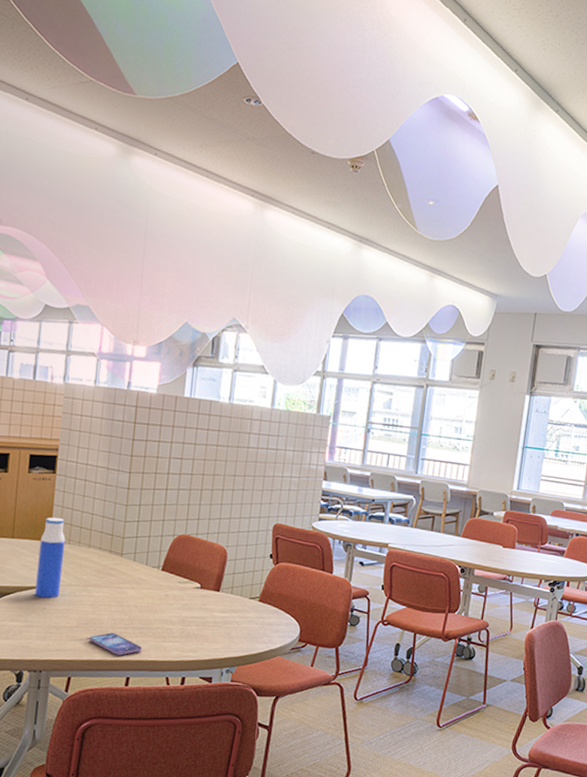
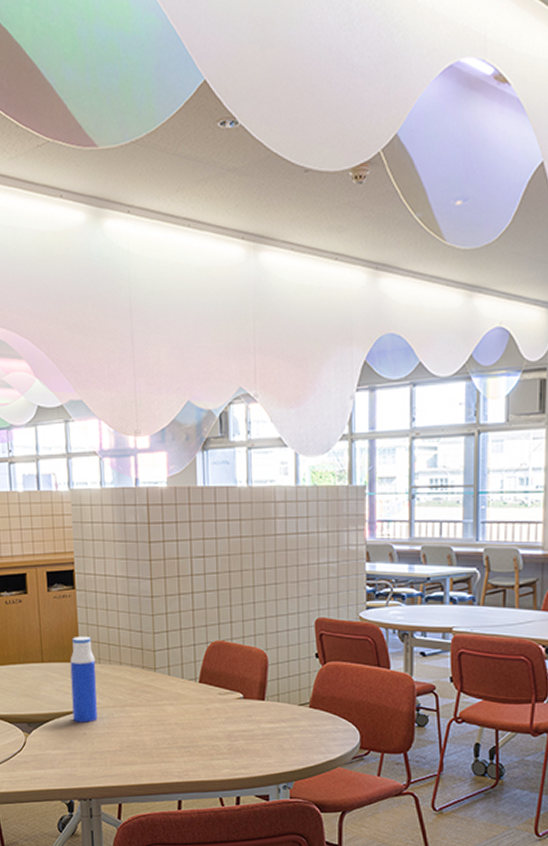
smartphone: present [89,633,142,656] -> none [134,754,190,778]

